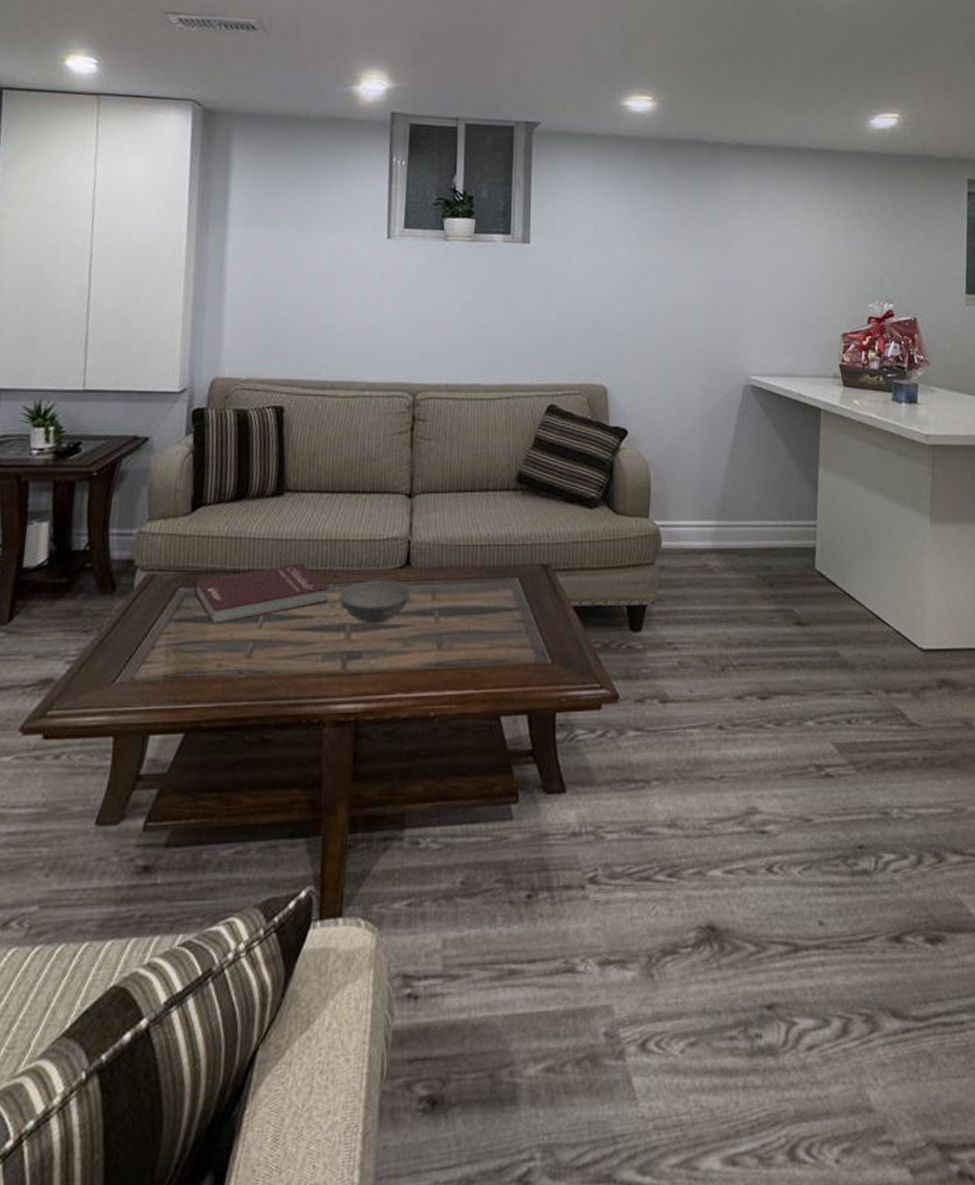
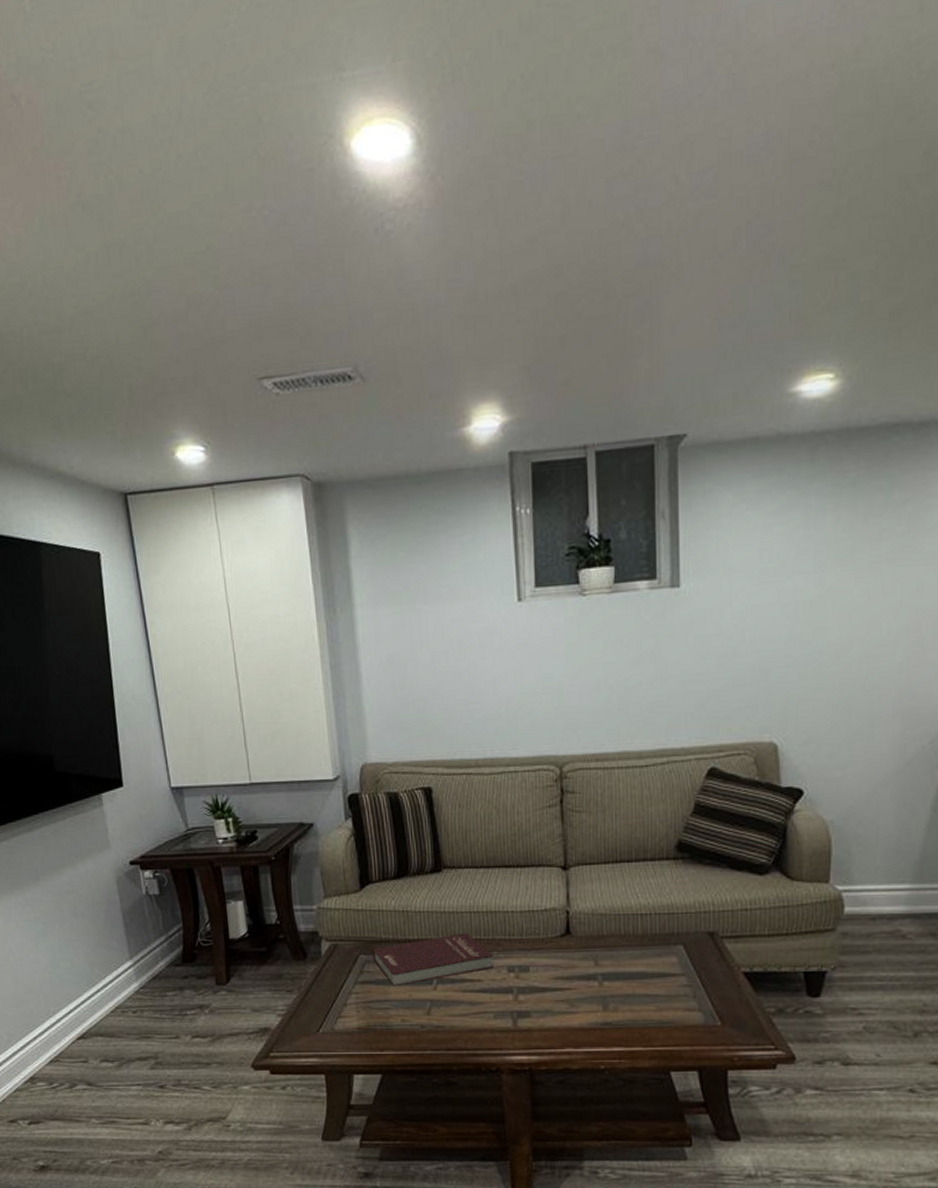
soup bowl: present [339,579,411,624] -> none [504,947,573,988]

